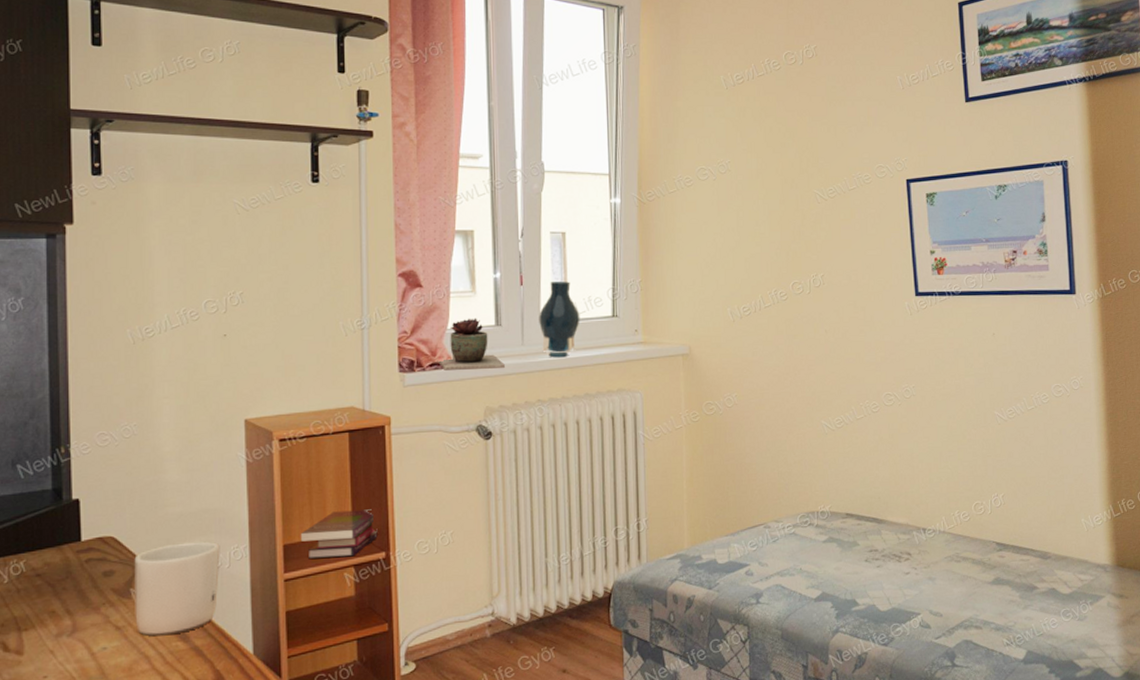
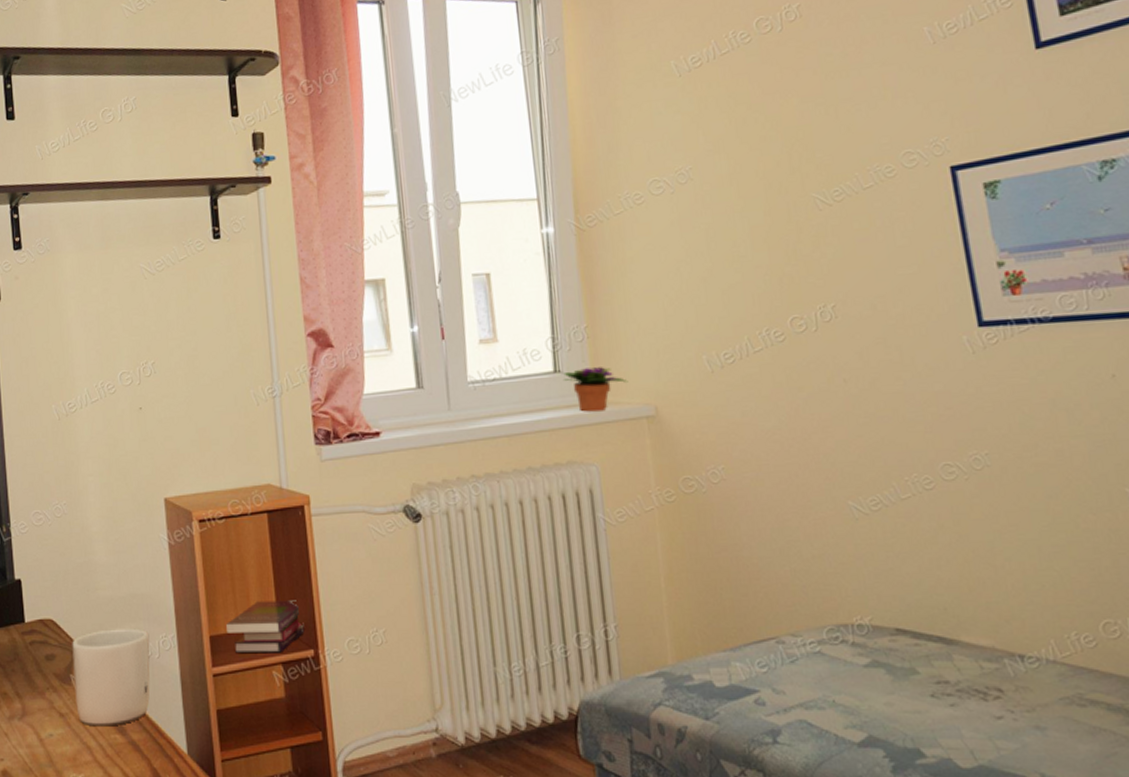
succulent plant: present [437,318,505,372] -> none [355,380,431,443]
vase: present [539,281,580,358] -> none [465,332,516,425]
potted flower: none [619,314,670,351] -> present [562,367,629,413]

